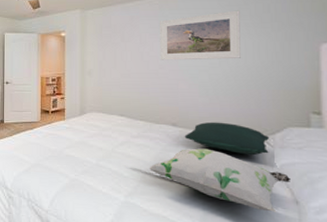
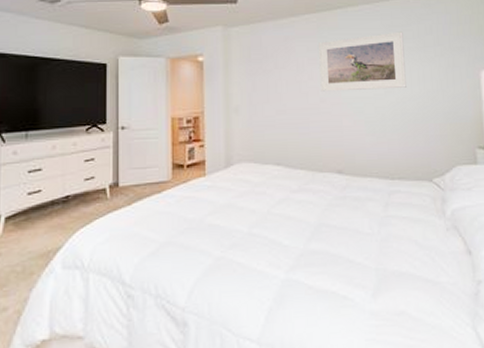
decorative pillow: present [150,148,290,212] -> none [314,199,462,268]
pillow: present [184,122,270,156] -> none [351,164,440,203]

